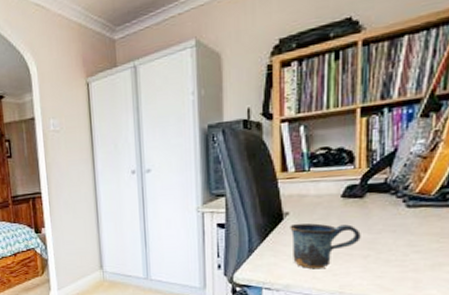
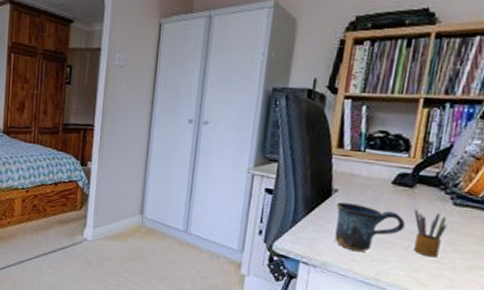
pencil box: none [368,217,404,262] -> present [413,208,448,258]

